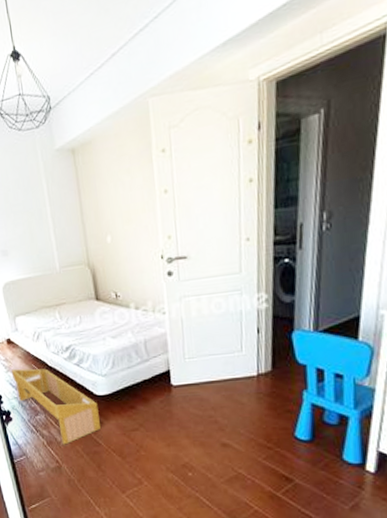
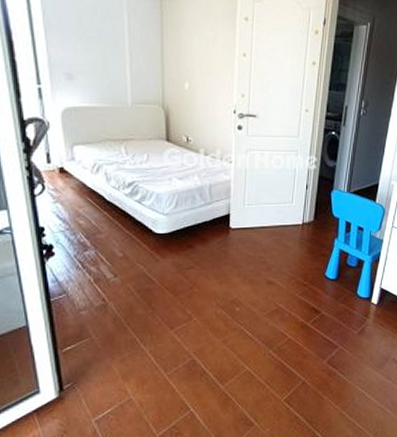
basket: present [12,368,100,445] -> none [61,201,156,282]

